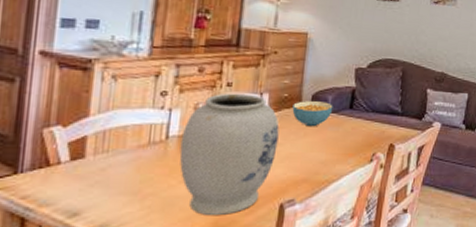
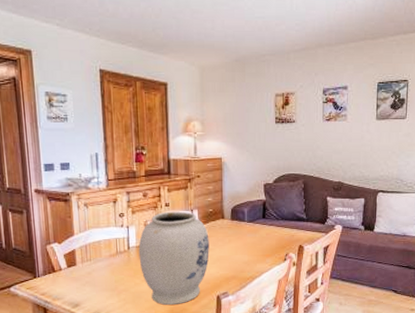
cereal bowl: present [292,101,333,127] -> none [217,214,249,235]

